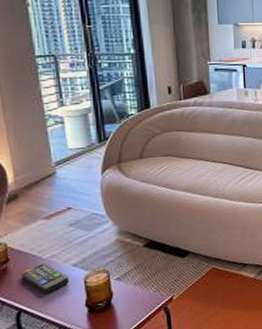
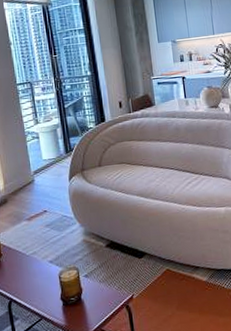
remote control: present [21,262,69,294] -> none [11,258,47,287]

